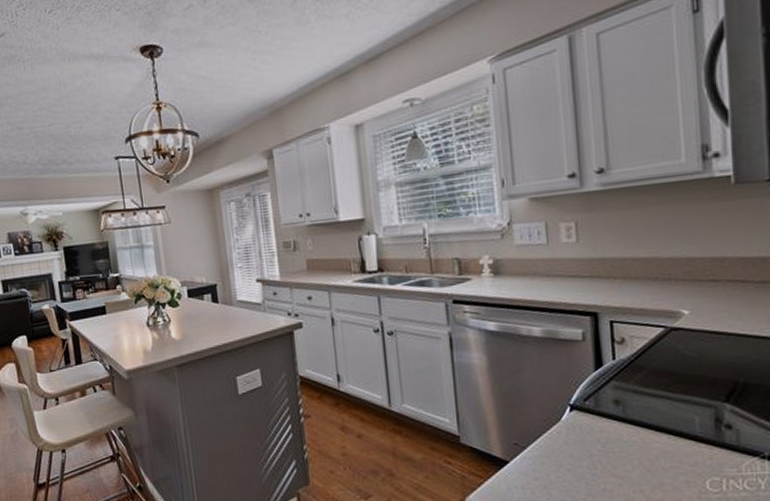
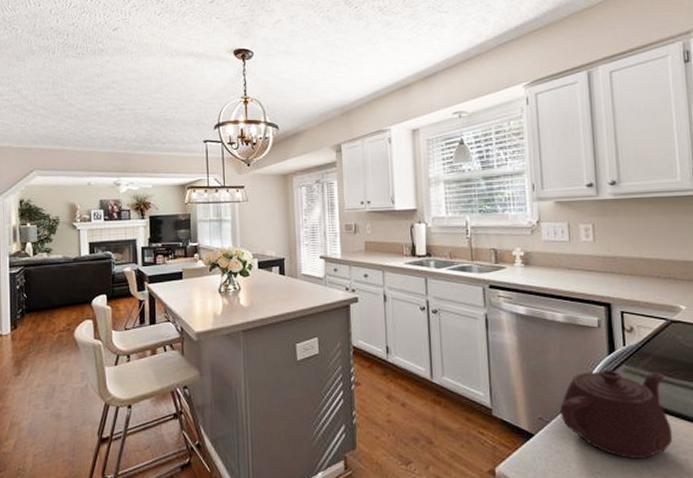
teapot: none [537,387,671,484] -> present [559,370,673,460]

